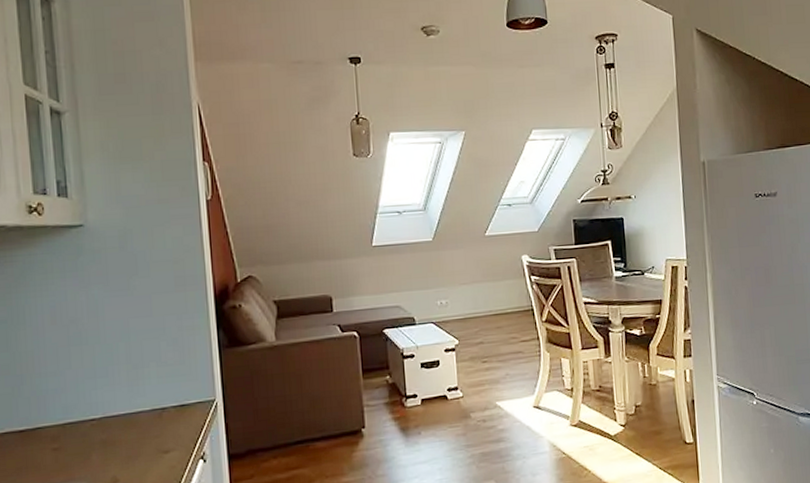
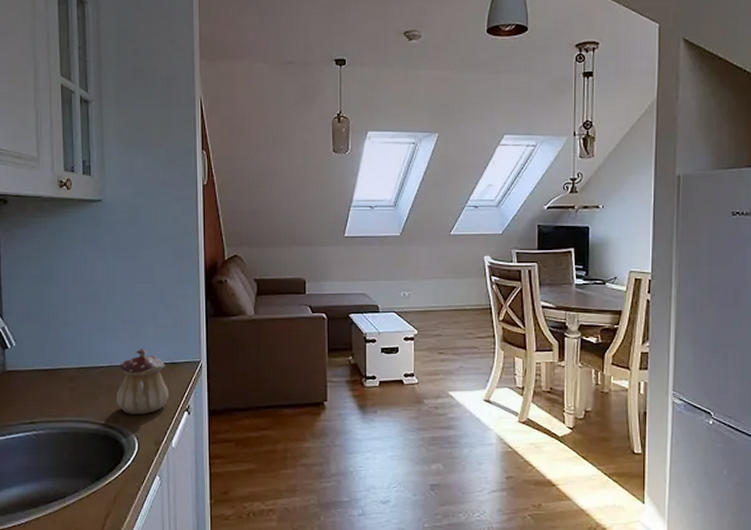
teapot: none [113,393,179,471] -> present [116,349,169,414]

